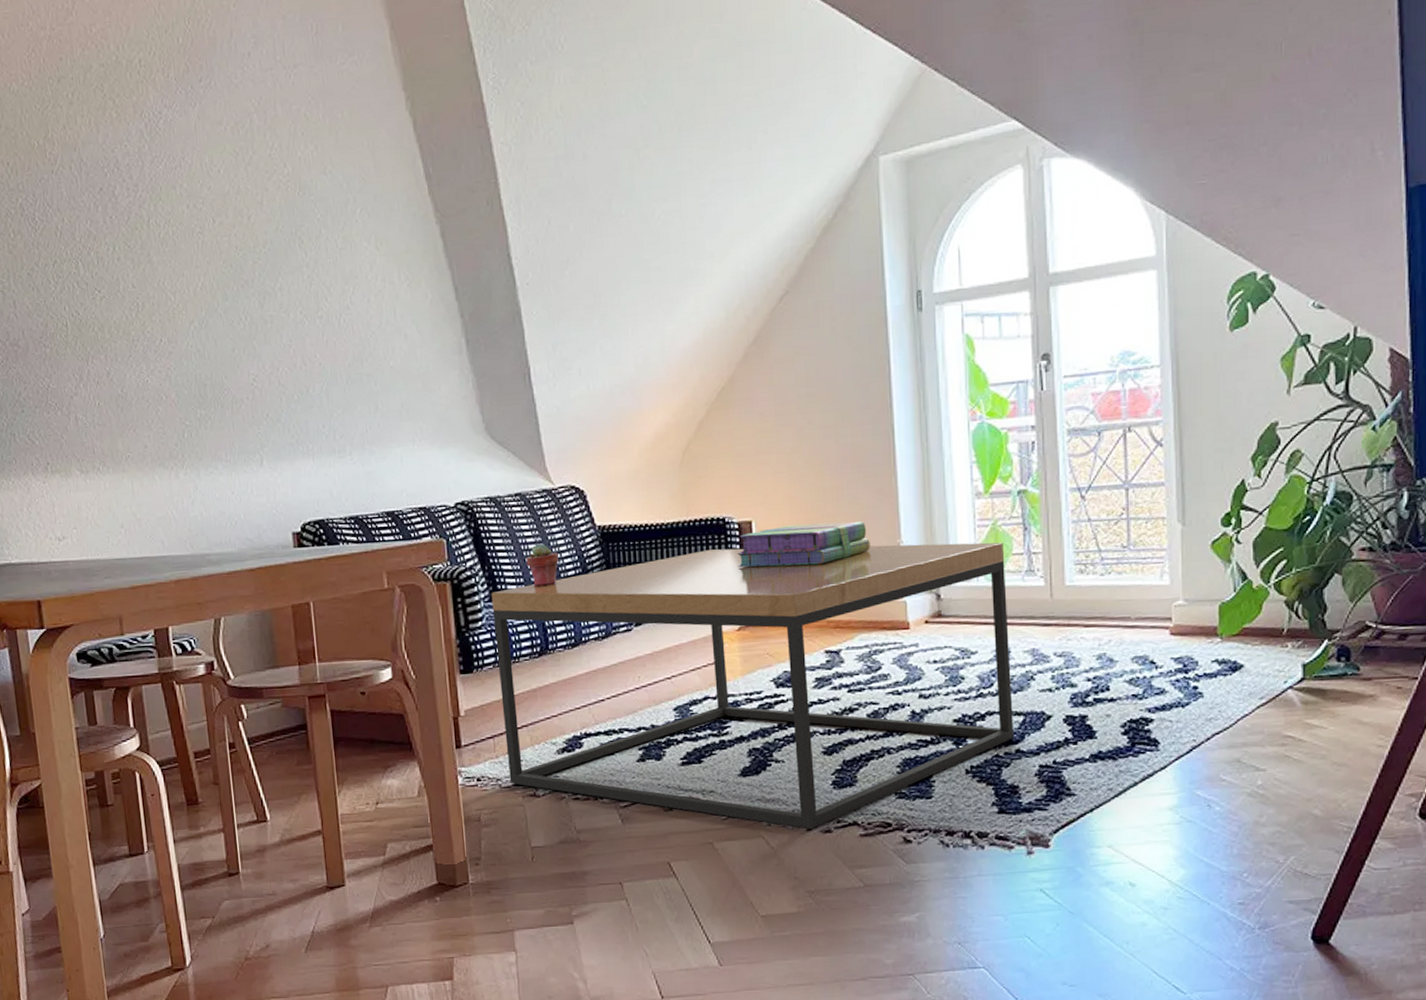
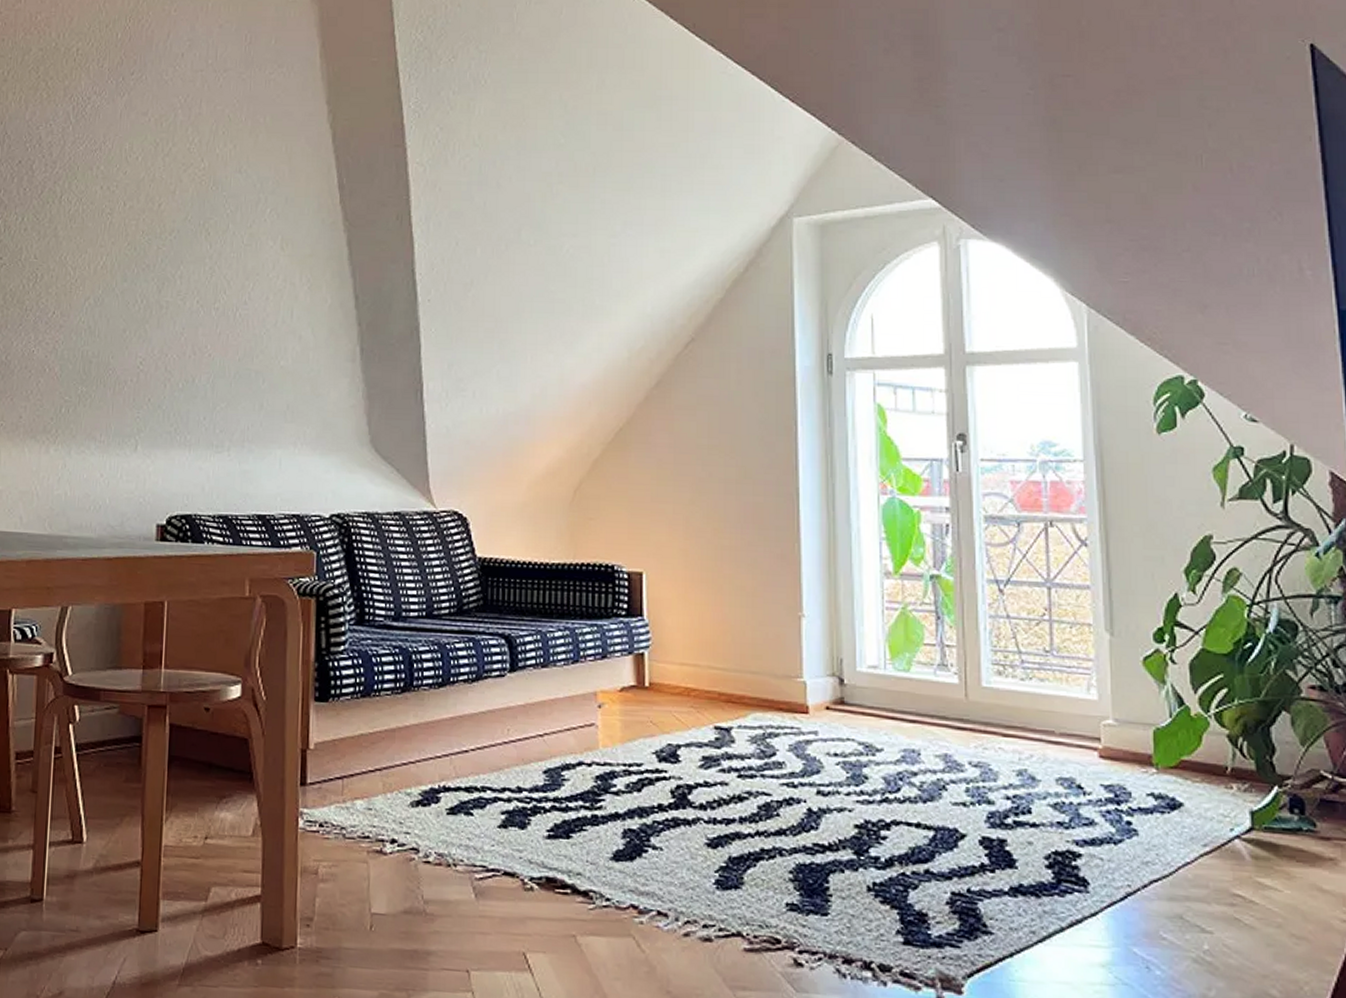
coffee table: present [491,542,1014,830] -> none [355,598,922,935]
potted succulent: present [526,543,559,587] -> none [399,568,433,616]
stack of books: present [737,521,870,567] -> none [625,582,769,629]

